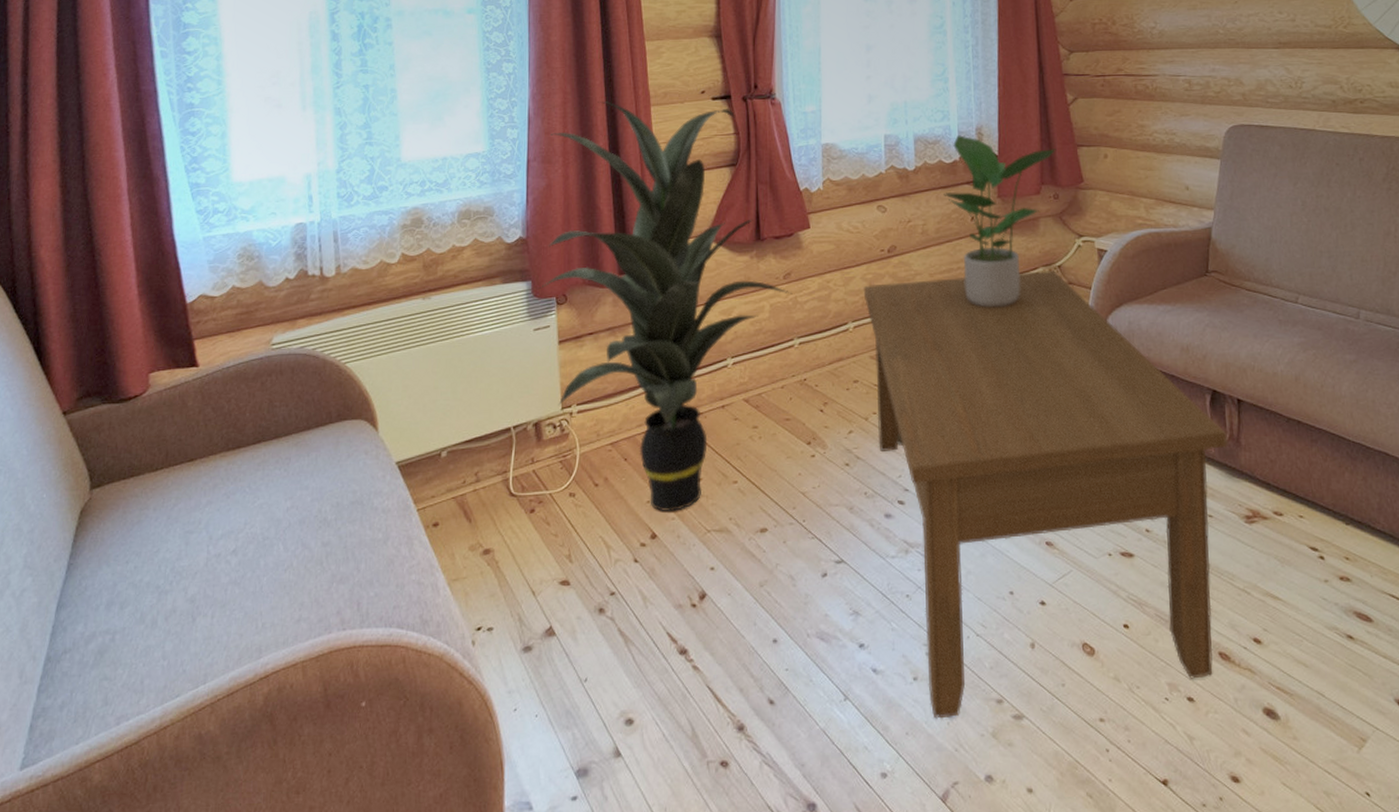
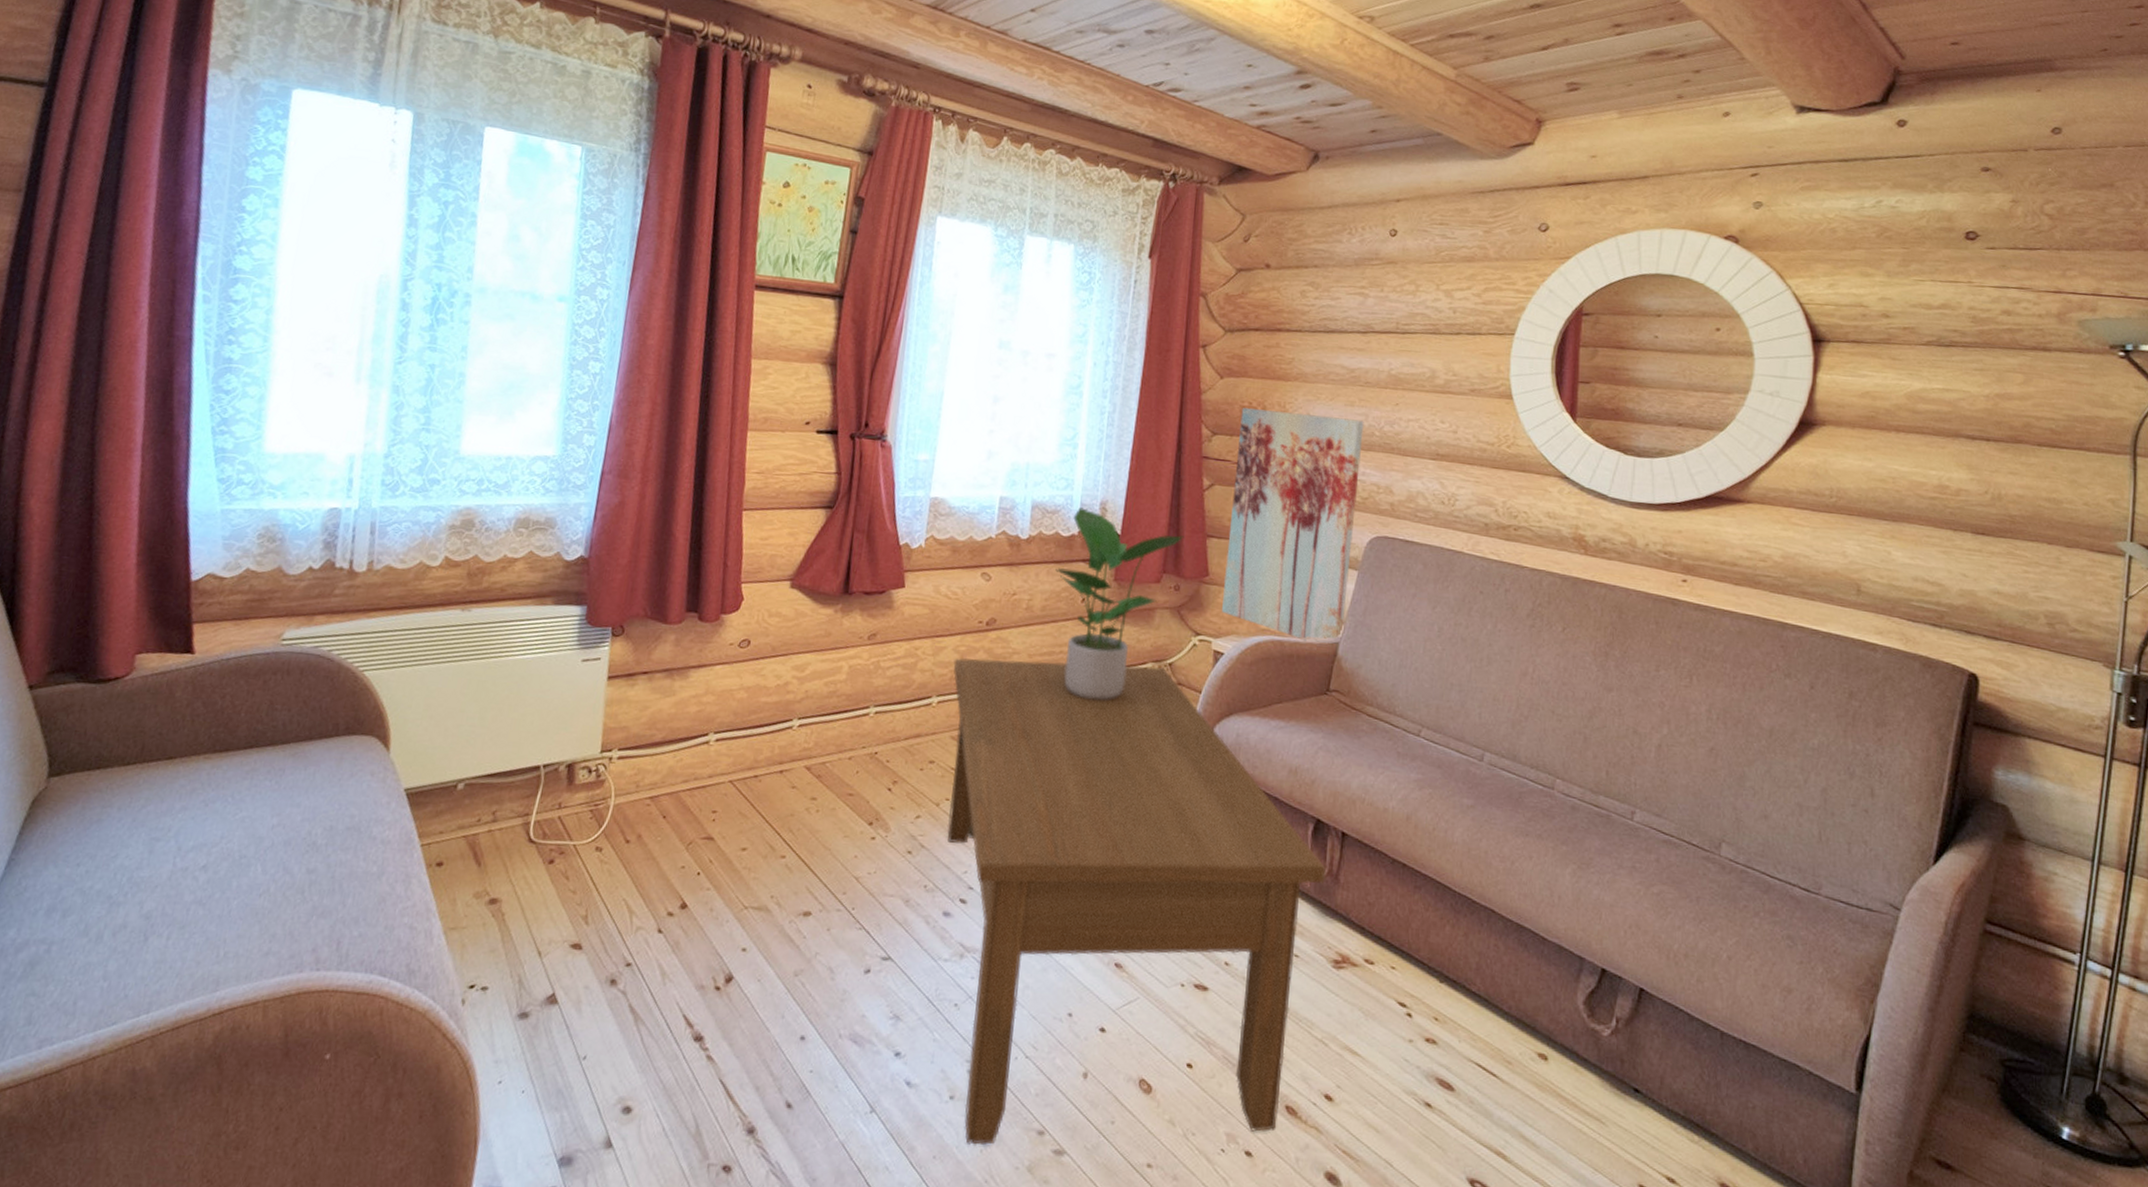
indoor plant: present [539,101,793,511] -> none [594,418,876,881]
wall art: none [1093,21,1214,229] -> present [1222,408,1364,641]

